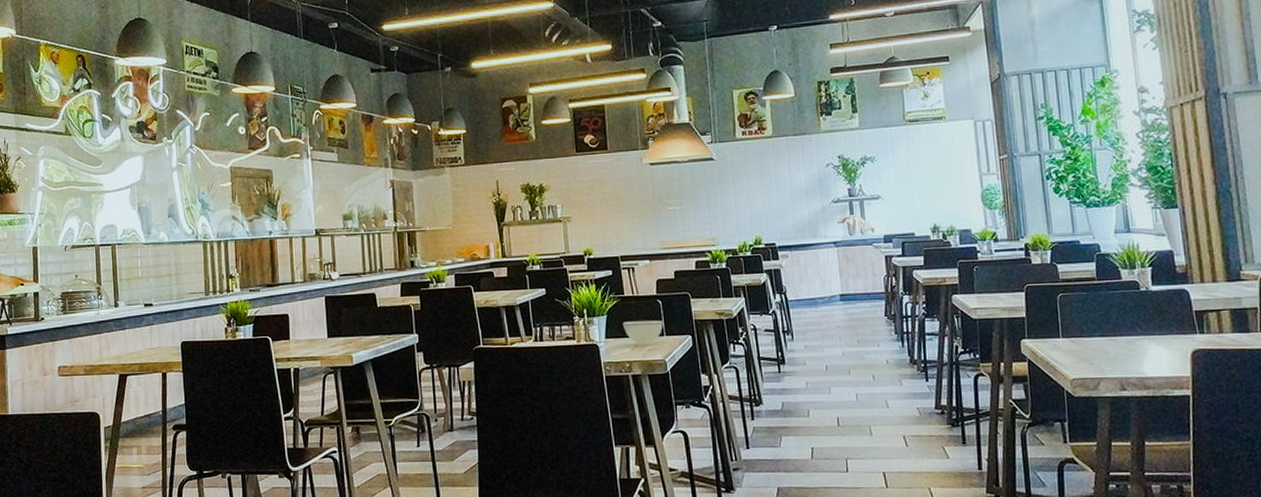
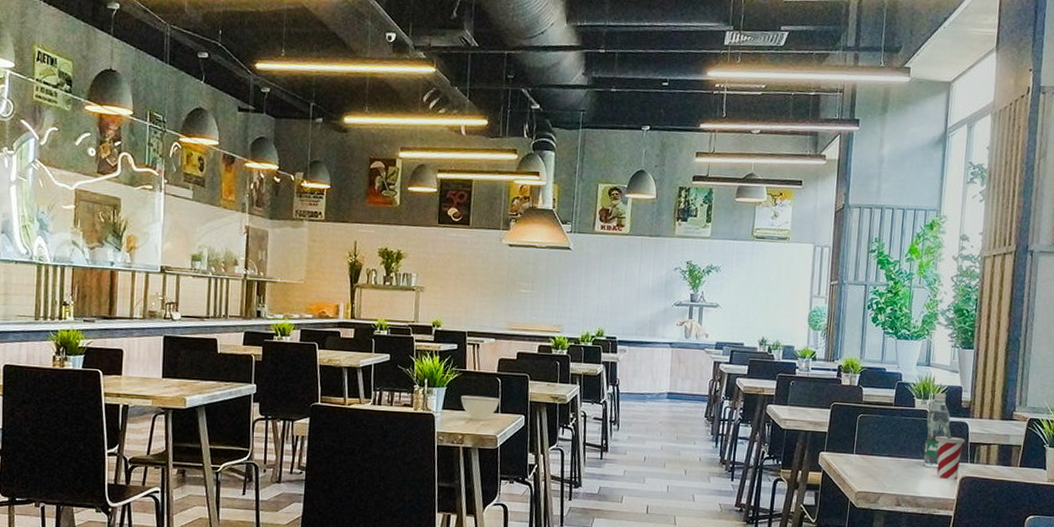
bottle: none [1137,260,1167,344] -> present [923,393,950,468]
beverage cup: none [1151,288,1189,355] -> present [934,418,966,480]

